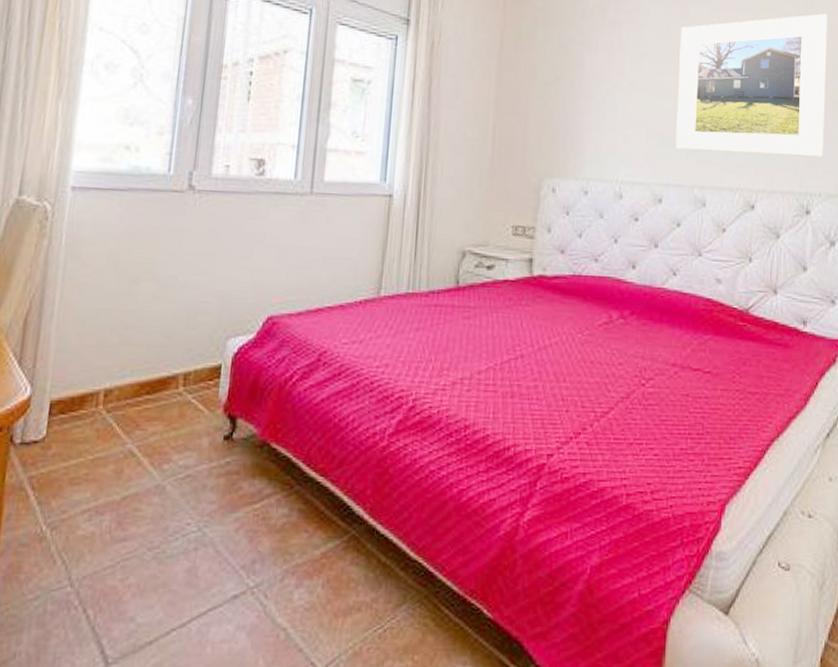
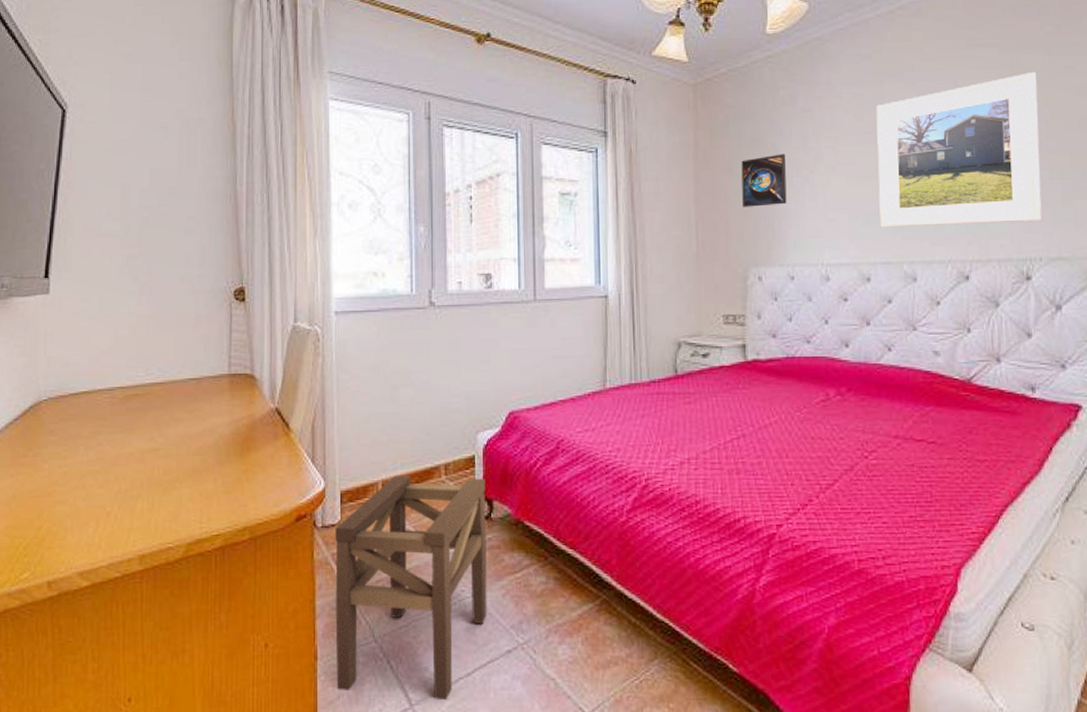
stool: none [13,385,231,658] -> present [335,476,487,701]
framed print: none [543,64,590,116] -> present [741,154,787,207]

